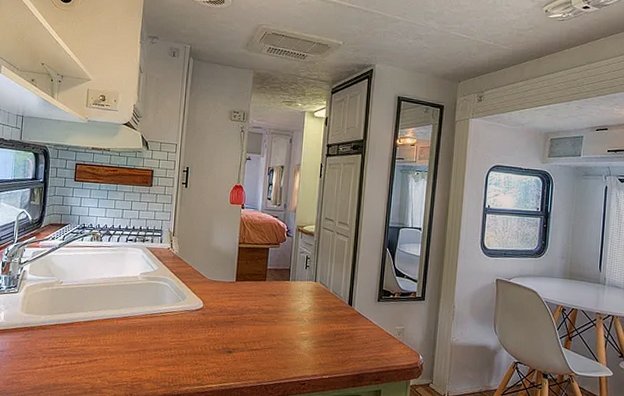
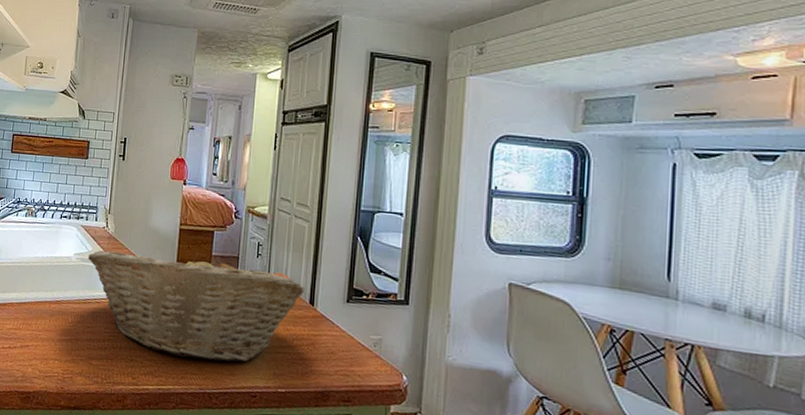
fruit basket: none [154,265,345,359] -> present [88,250,305,362]

